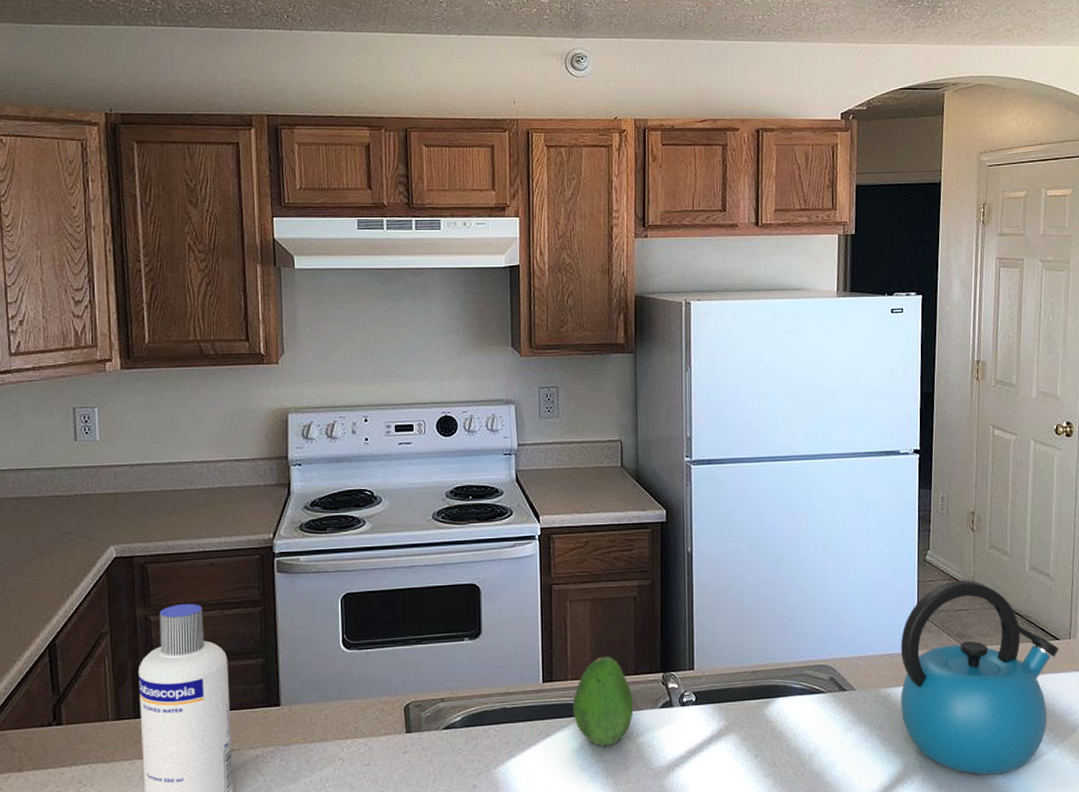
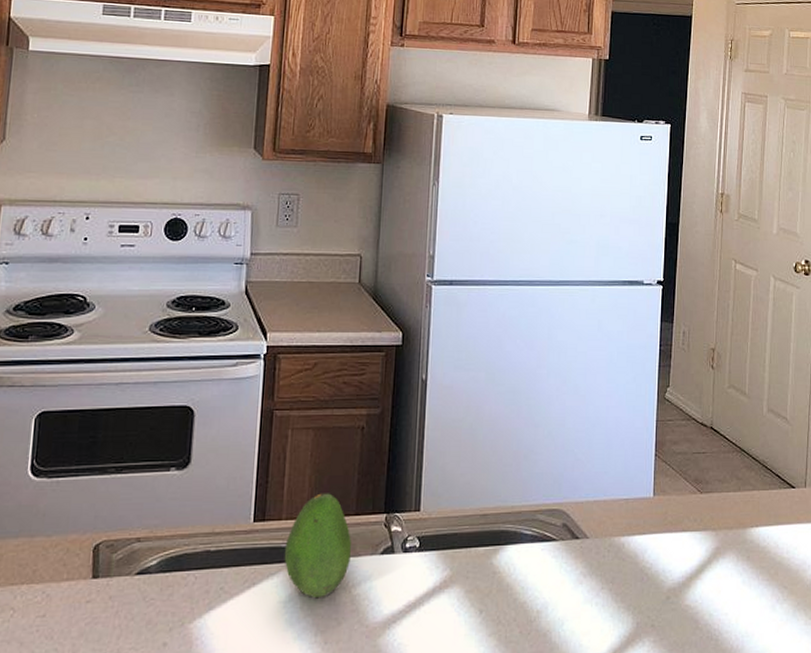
kettle: present [900,579,1059,775] -> none [634,420,795,637]

